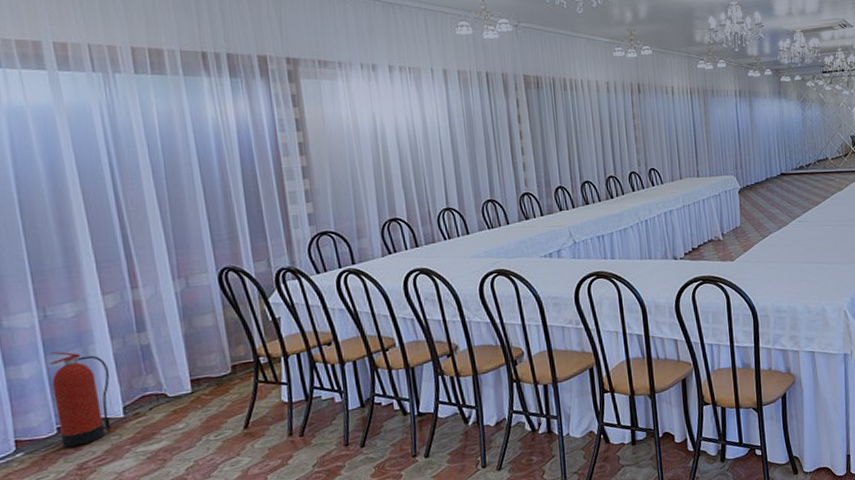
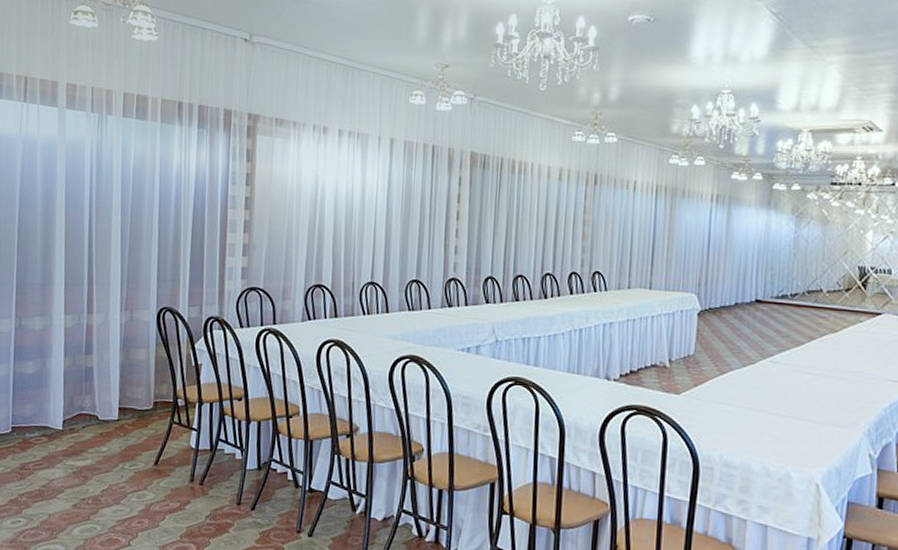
fire extinguisher: present [50,351,111,447] -> none [12,357,59,448]

